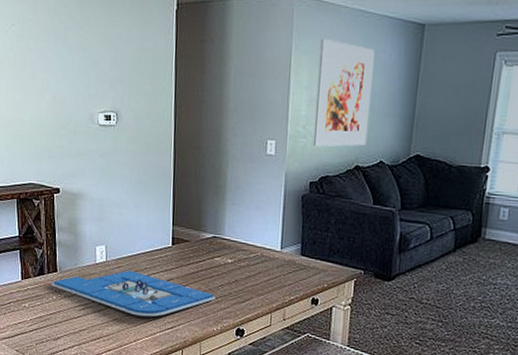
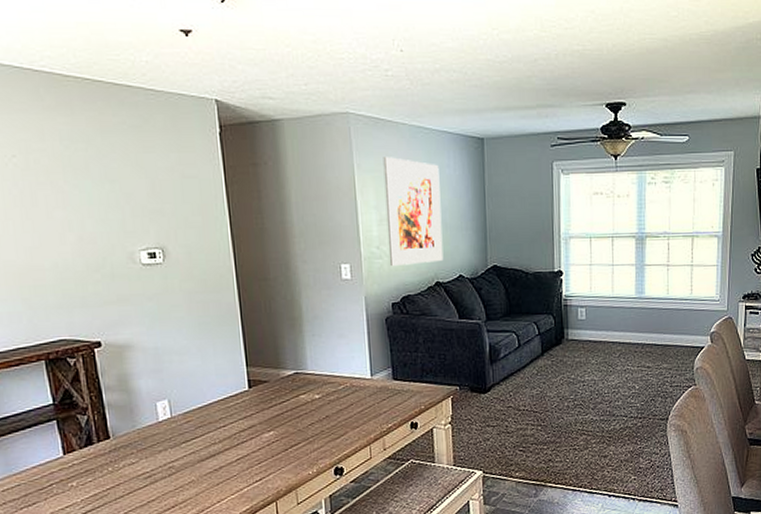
board game: present [51,270,216,317] -> none [104,423,308,474]

